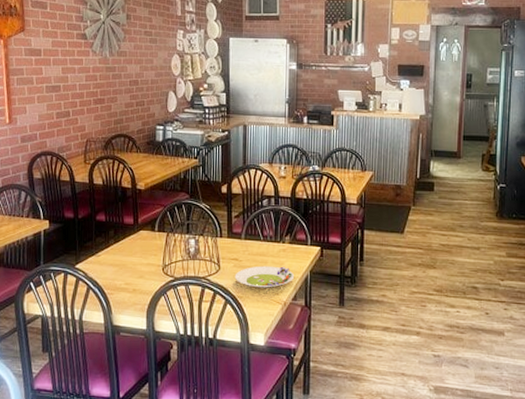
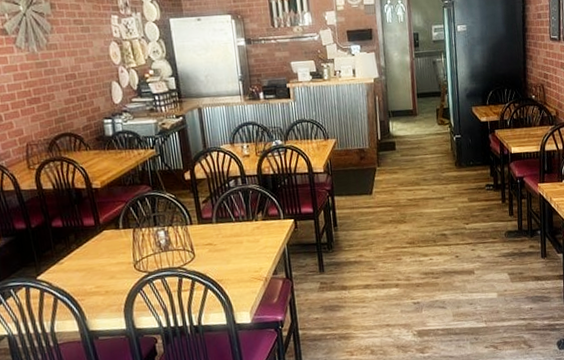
salad plate: present [235,266,294,288] -> none [211,243,271,269]

